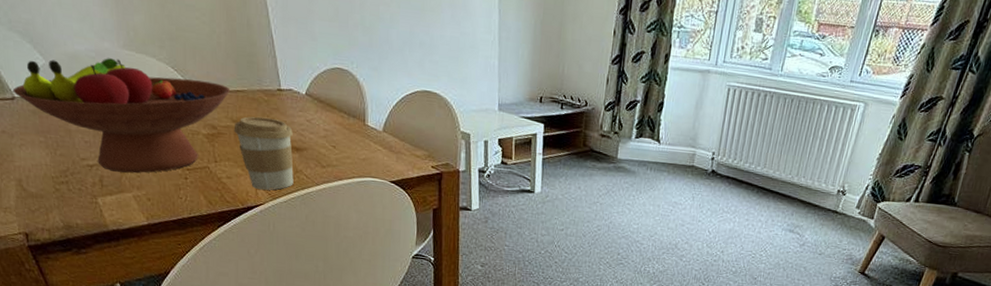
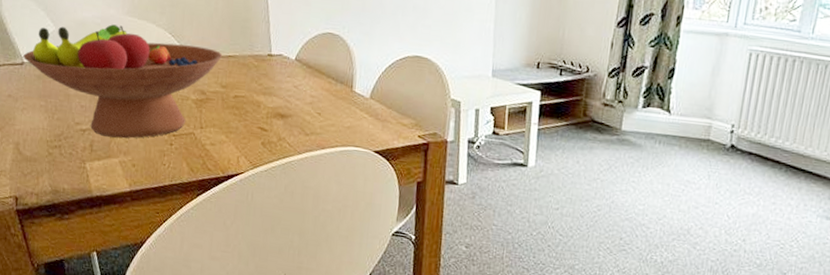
coffee cup: present [233,116,294,190] -> none [222,82,280,159]

